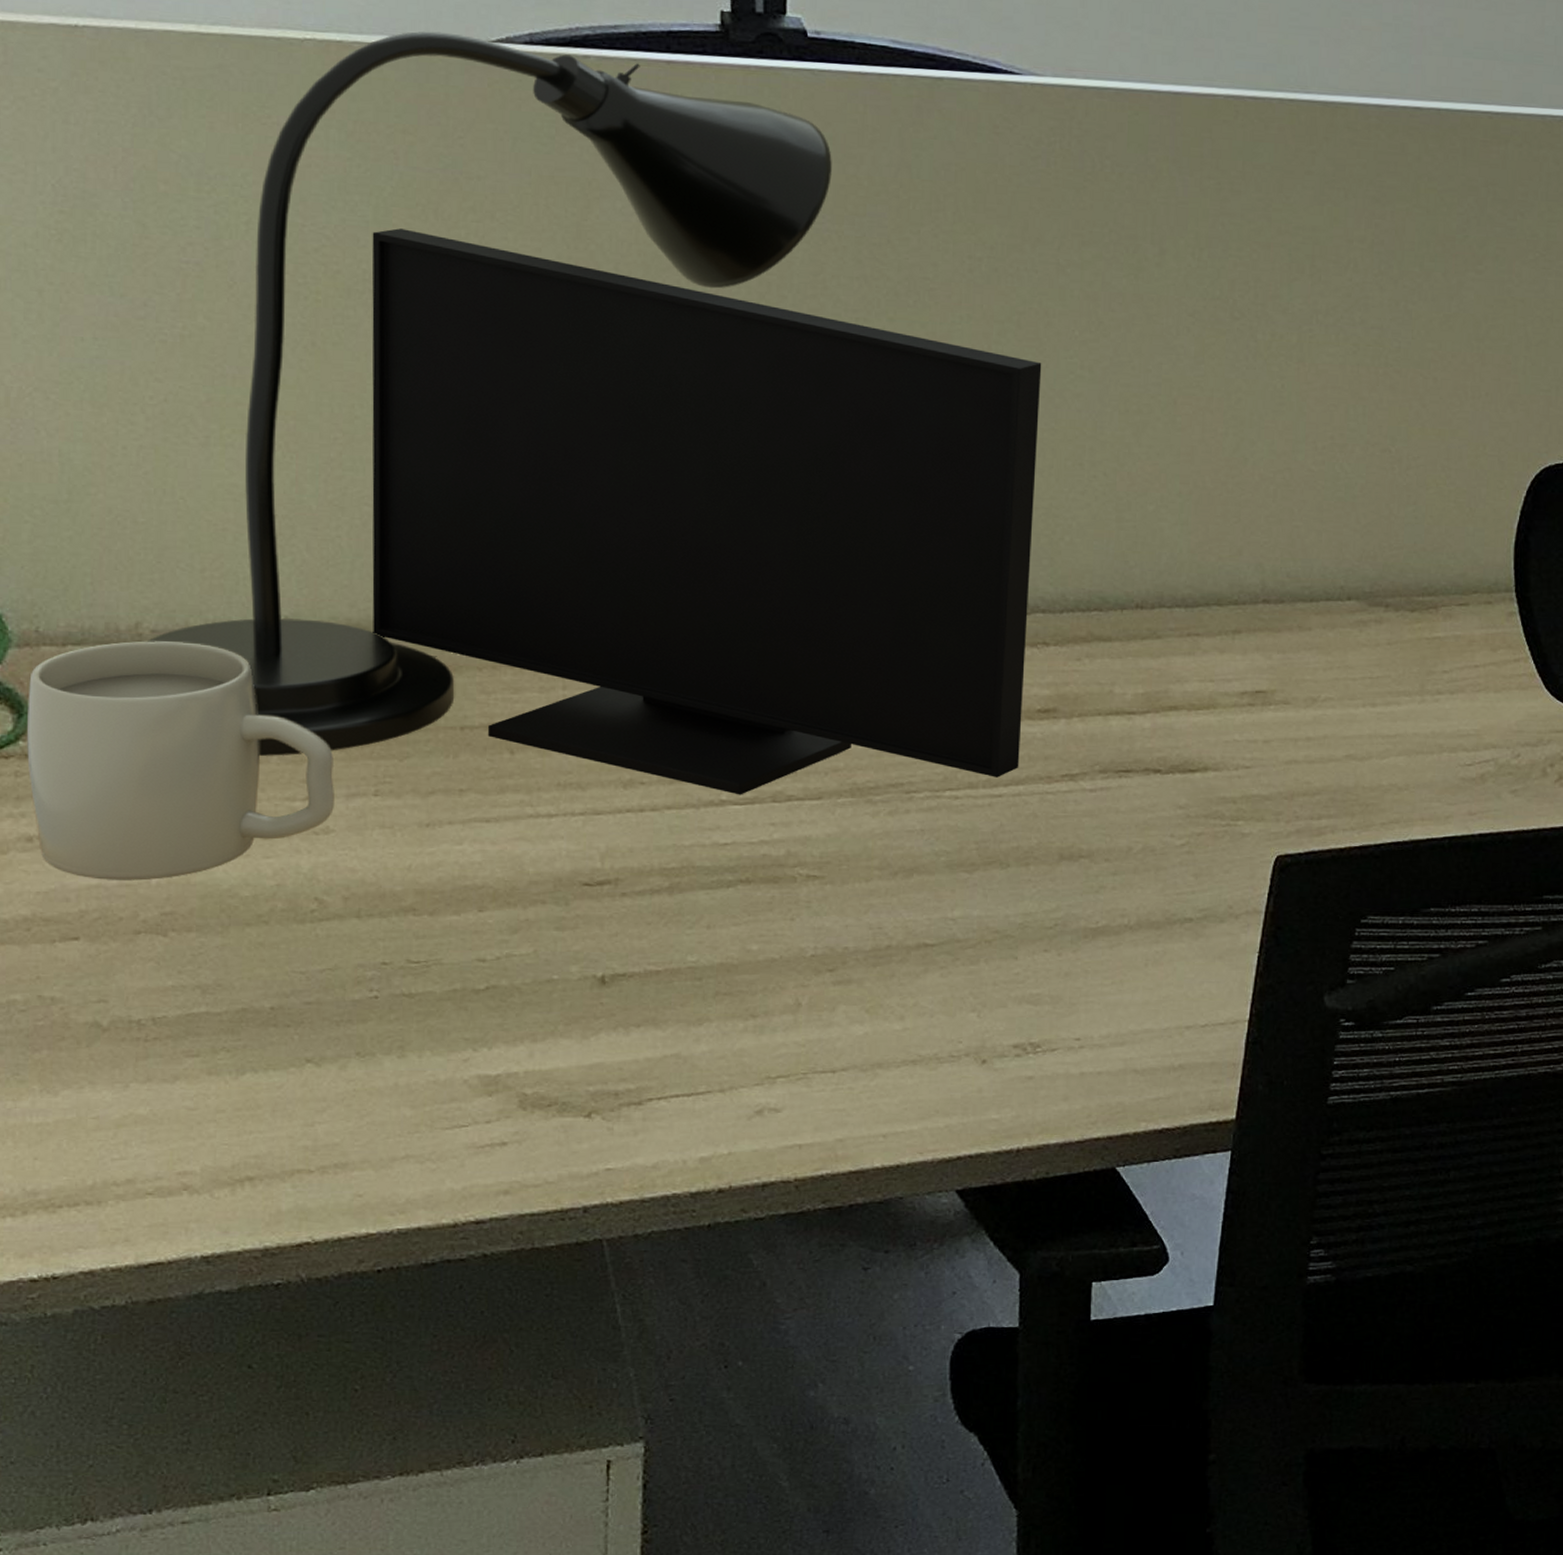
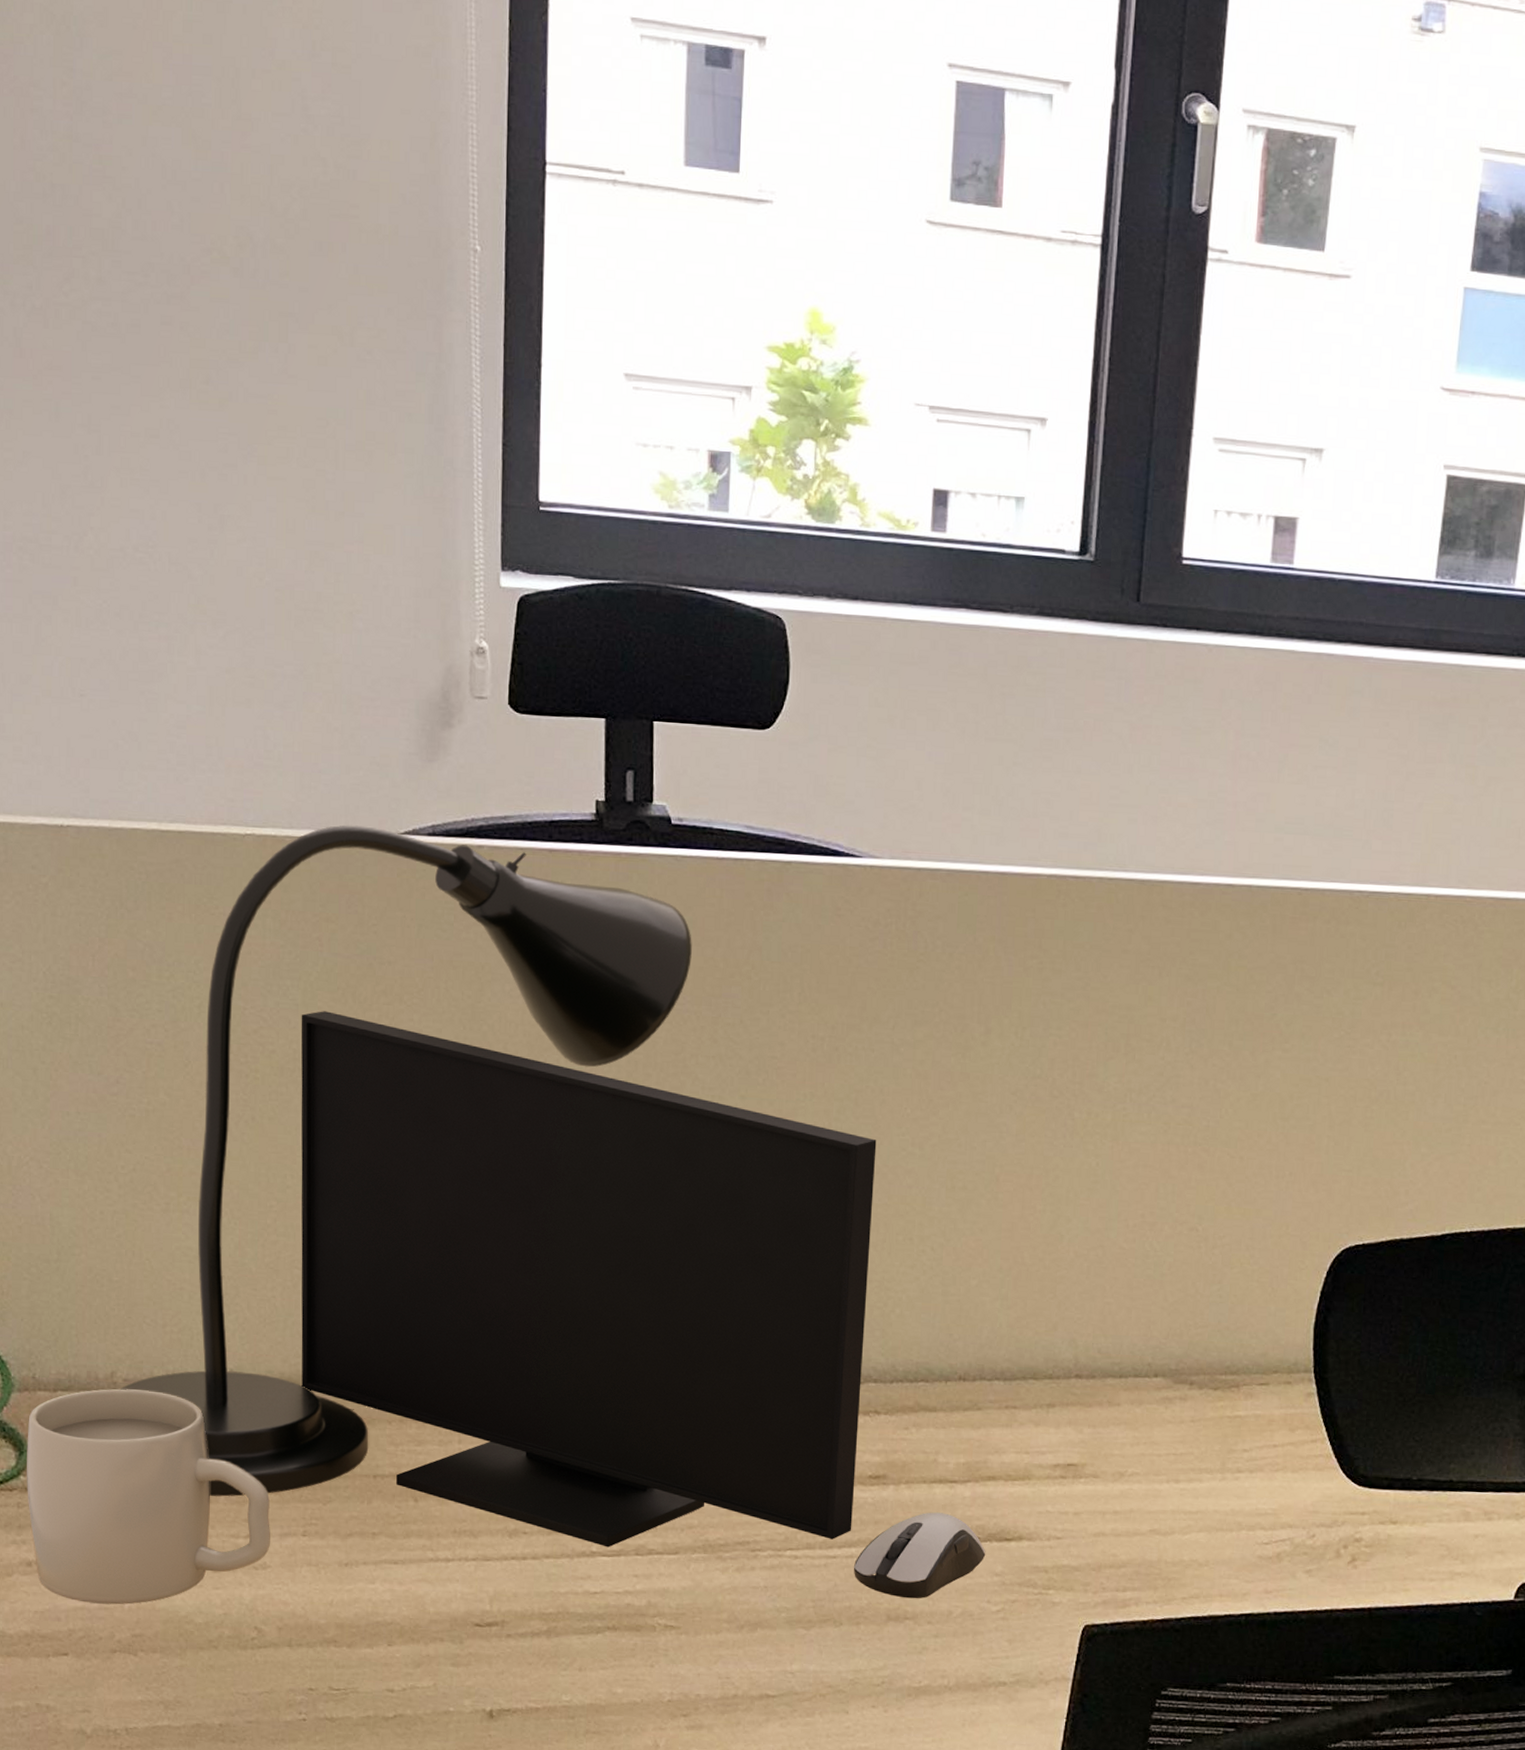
computer mouse: none [1021,745,1168,836] -> present [853,1512,986,1599]

